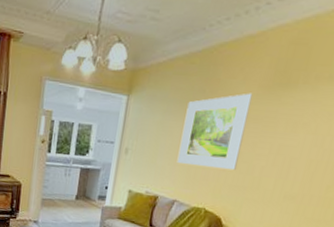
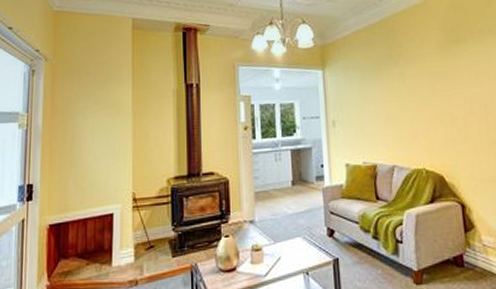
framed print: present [177,93,253,171] -> none [380,52,441,128]

